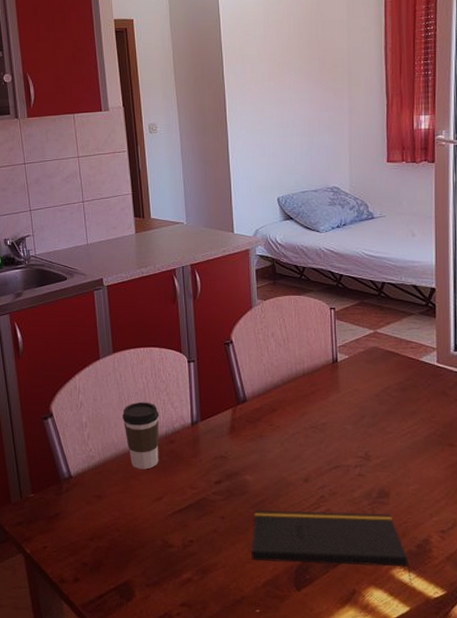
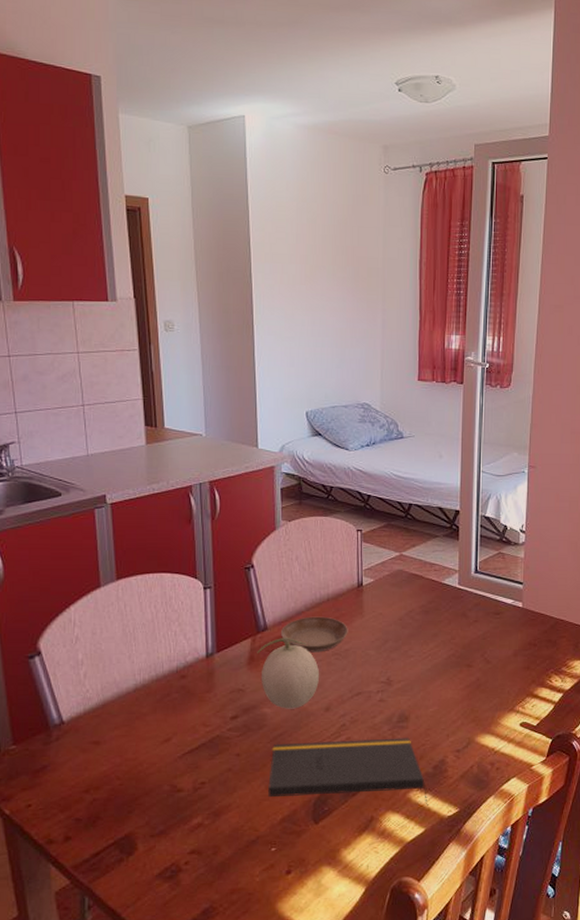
coffee cup: present [122,402,160,470] -> none [127,634,170,709]
fruit: none [237,408,298,478] -> present [257,636,320,709]
saucer: none [260,390,325,425] -> present [281,616,348,653]

